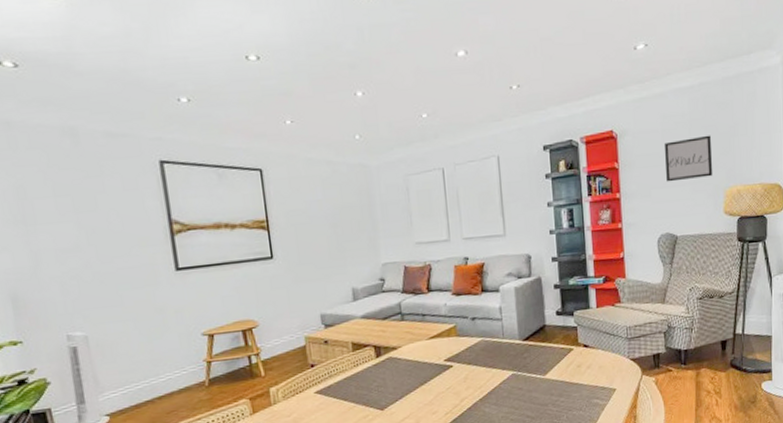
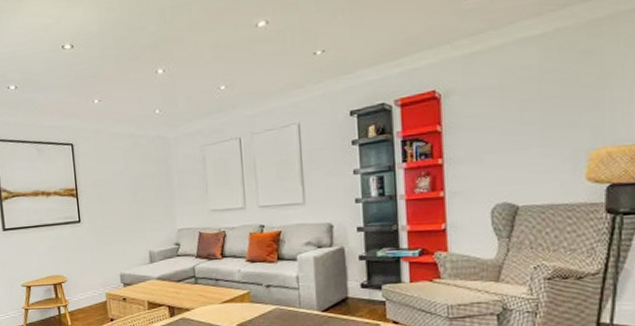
wall art: present [664,135,713,182] -> none [502,88,572,145]

